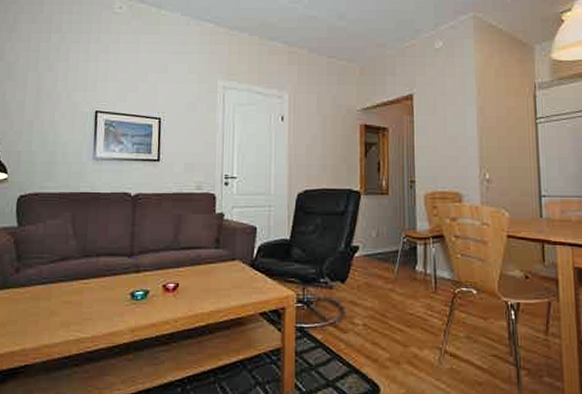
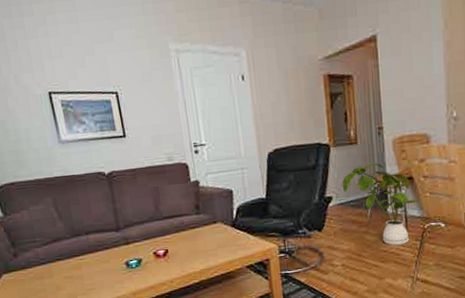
house plant: none [370,215,450,310] -> present [342,162,420,246]

